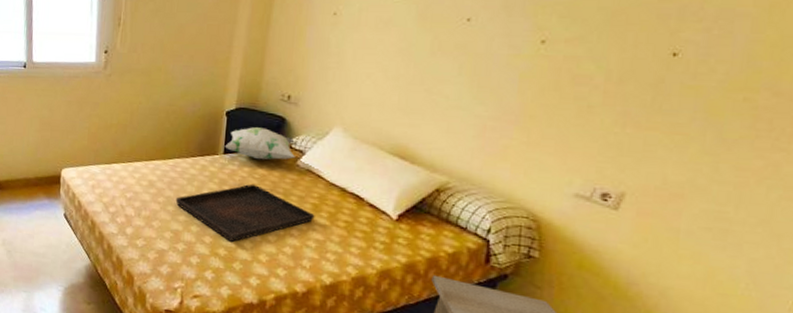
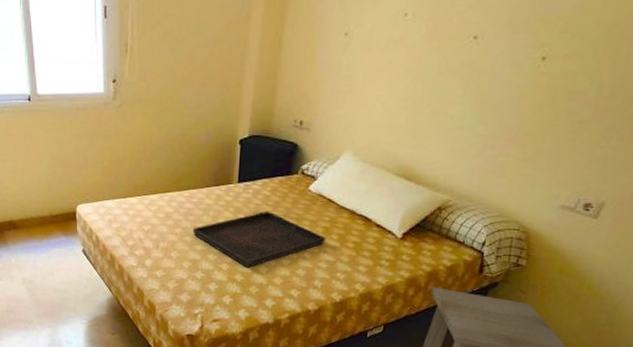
decorative pillow: present [224,127,295,160] -> none [239,154,307,187]

